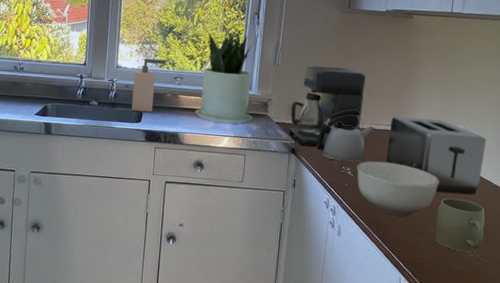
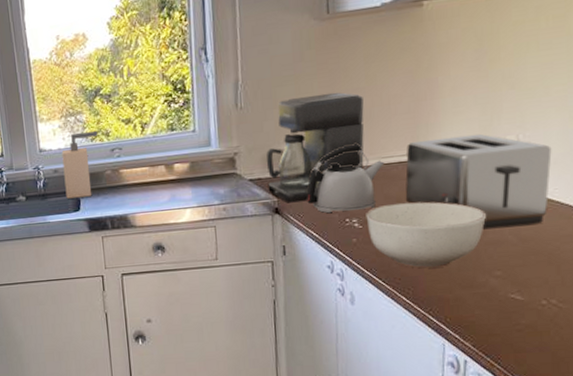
planter: present [194,34,253,124] -> none [143,79,218,194]
mug: present [435,197,486,253] -> none [486,232,561,301]

